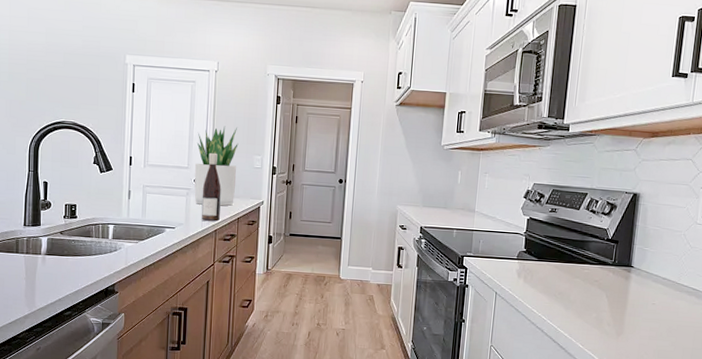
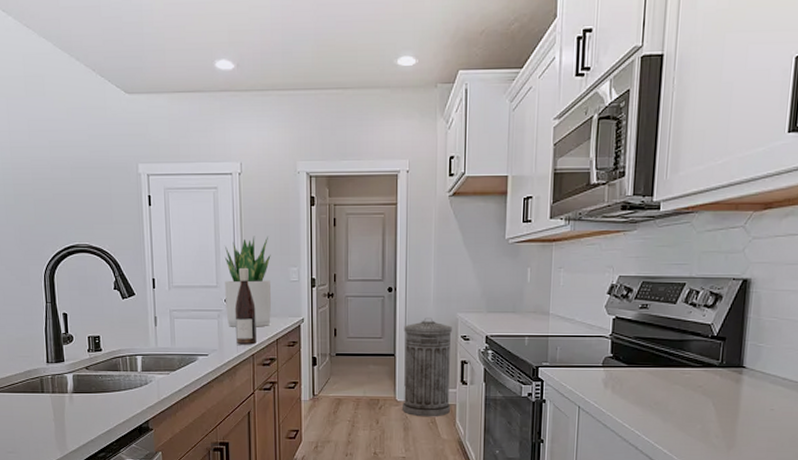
trash can: none [345,207,392,295] -> present [403,317,452,417]

